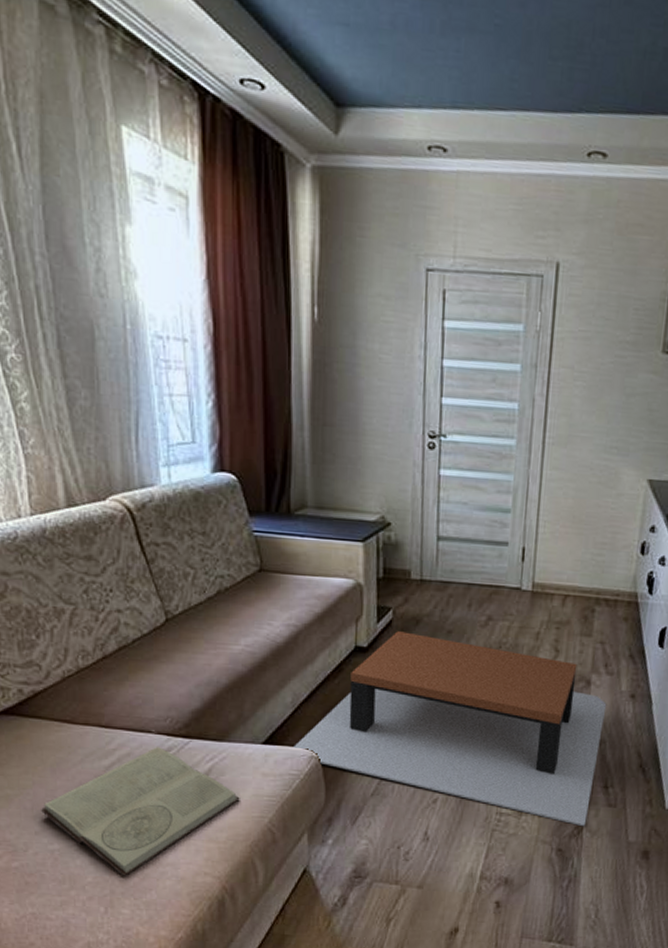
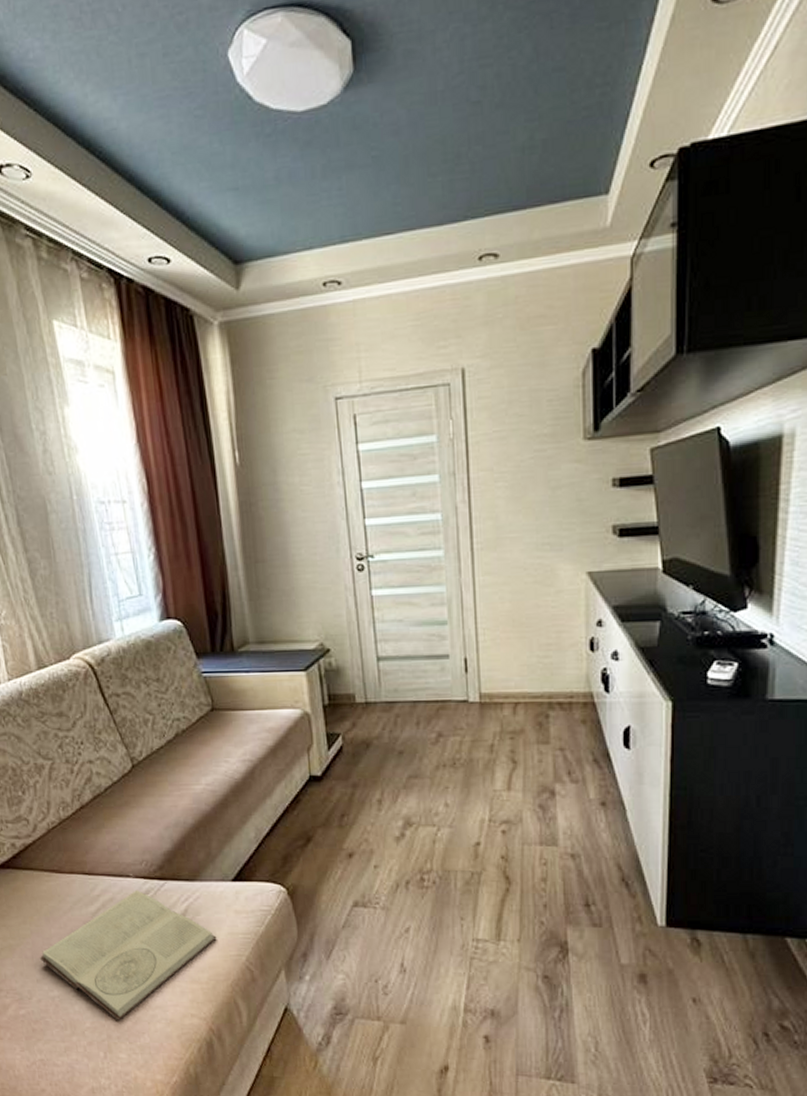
coffee table: present [291,631,607,827] -> none [259,756,576,951]

